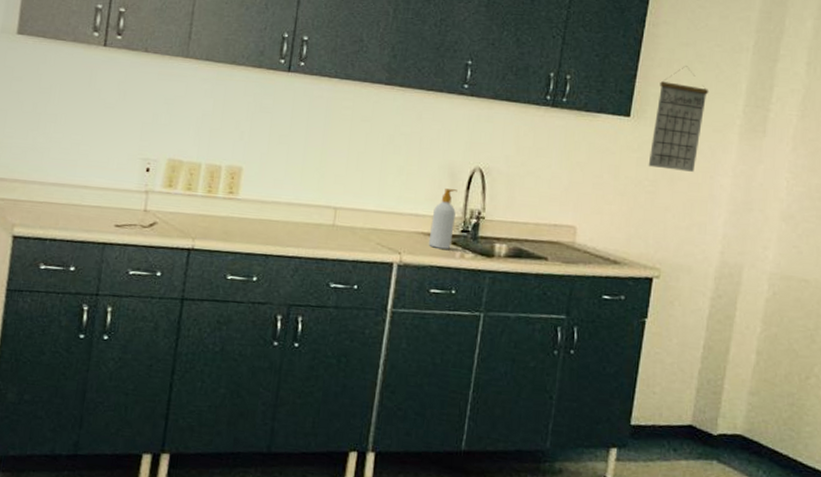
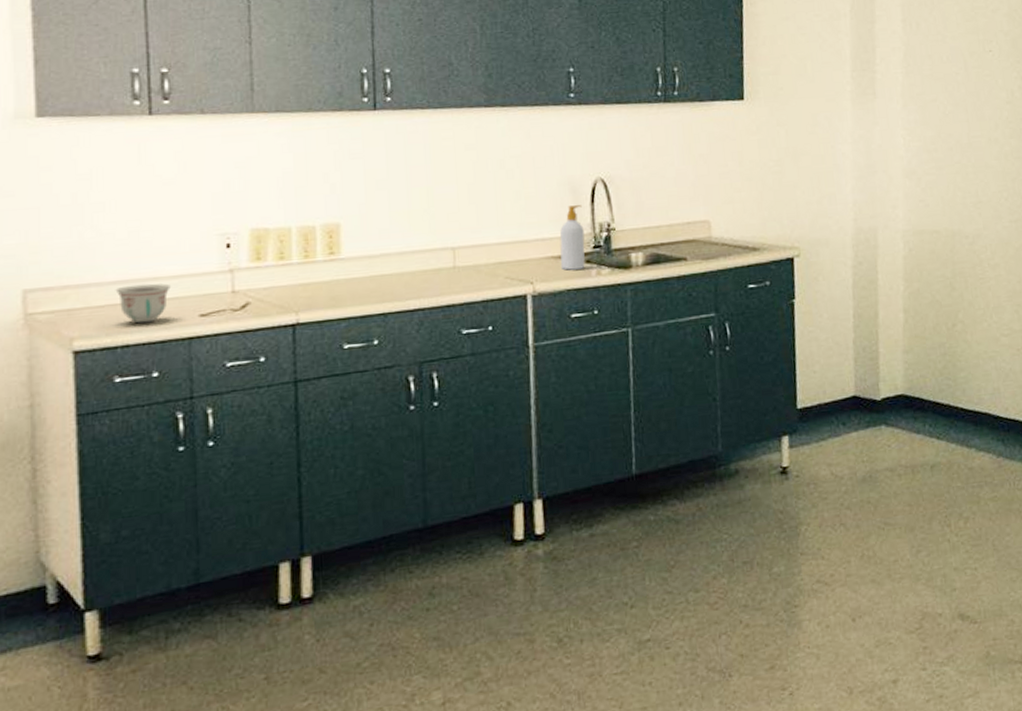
bowl: none [53,188,97,224] -> present [115,283,171,324]
calendar: present [648,66,709,172] -> none [767,40,816,147]

